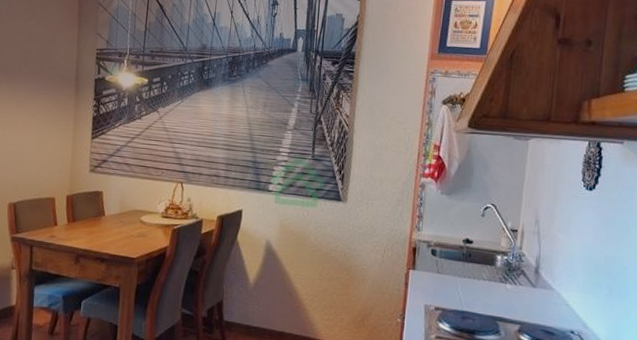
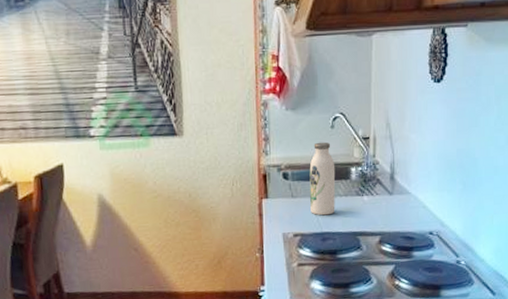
water bottle: none [454,227,482,296] -> present [309,142,336,216]

